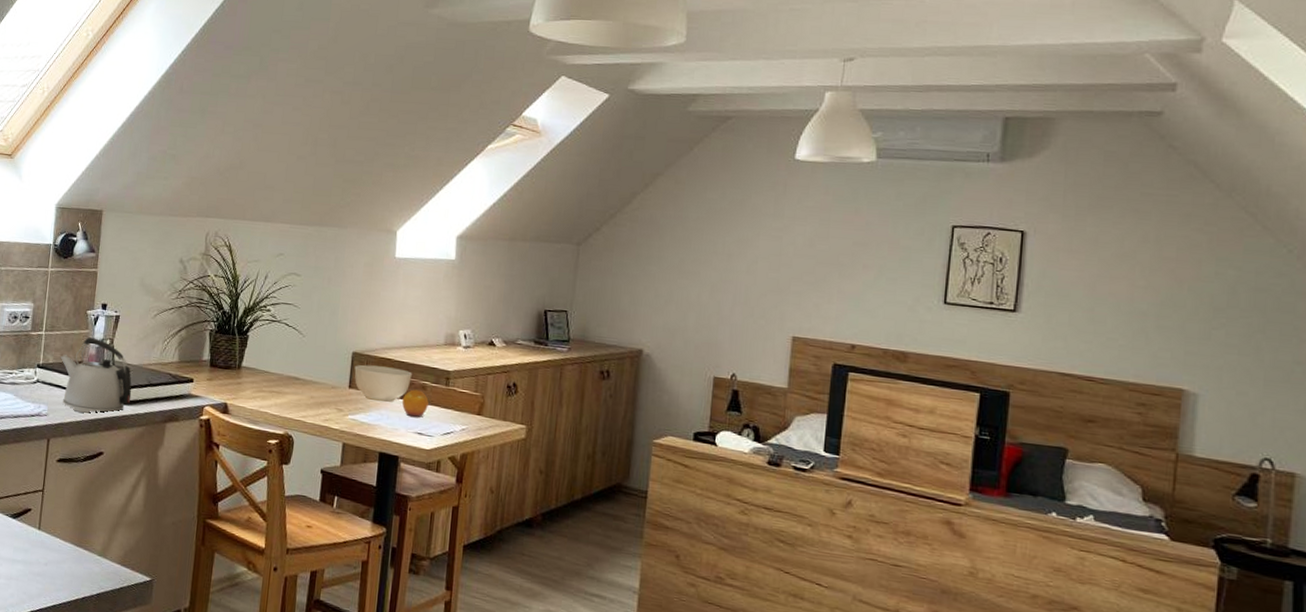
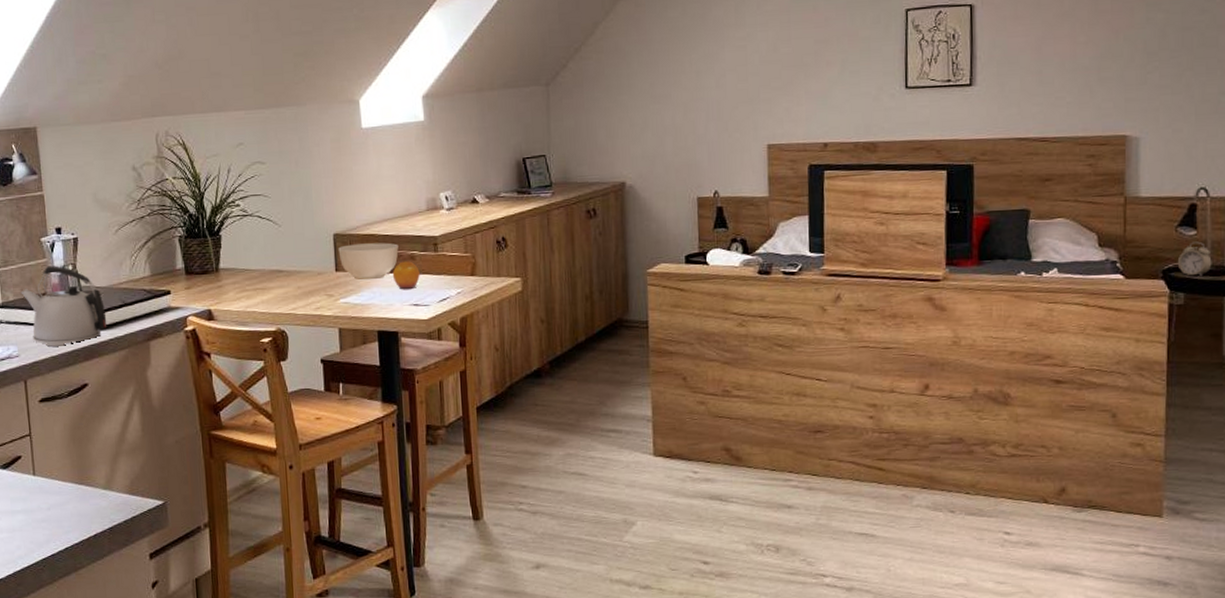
alarm clock: none [1232,514,1273,554] -> present [1177,241,1212,277]

